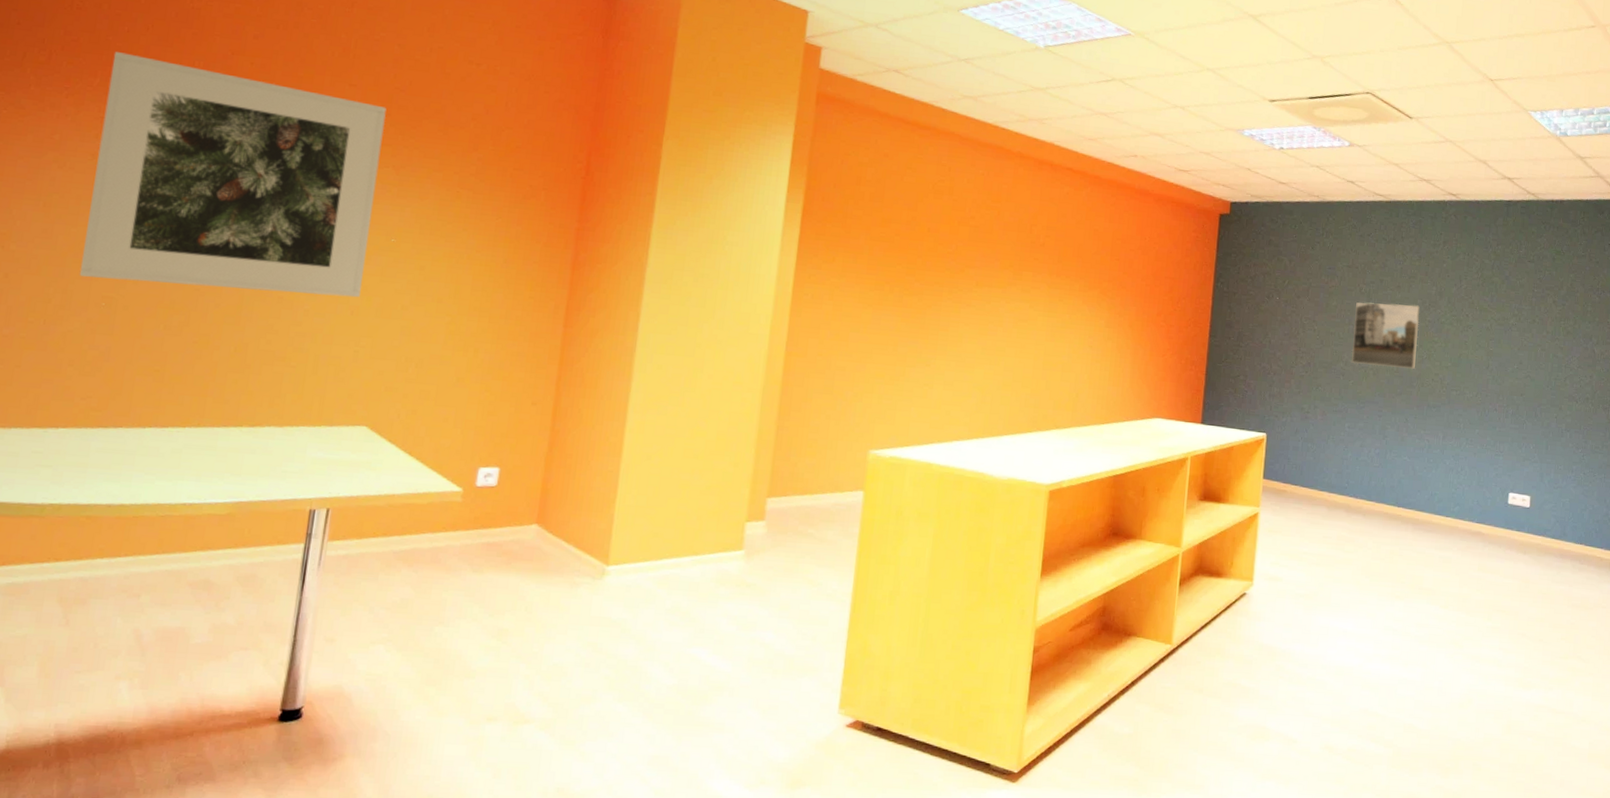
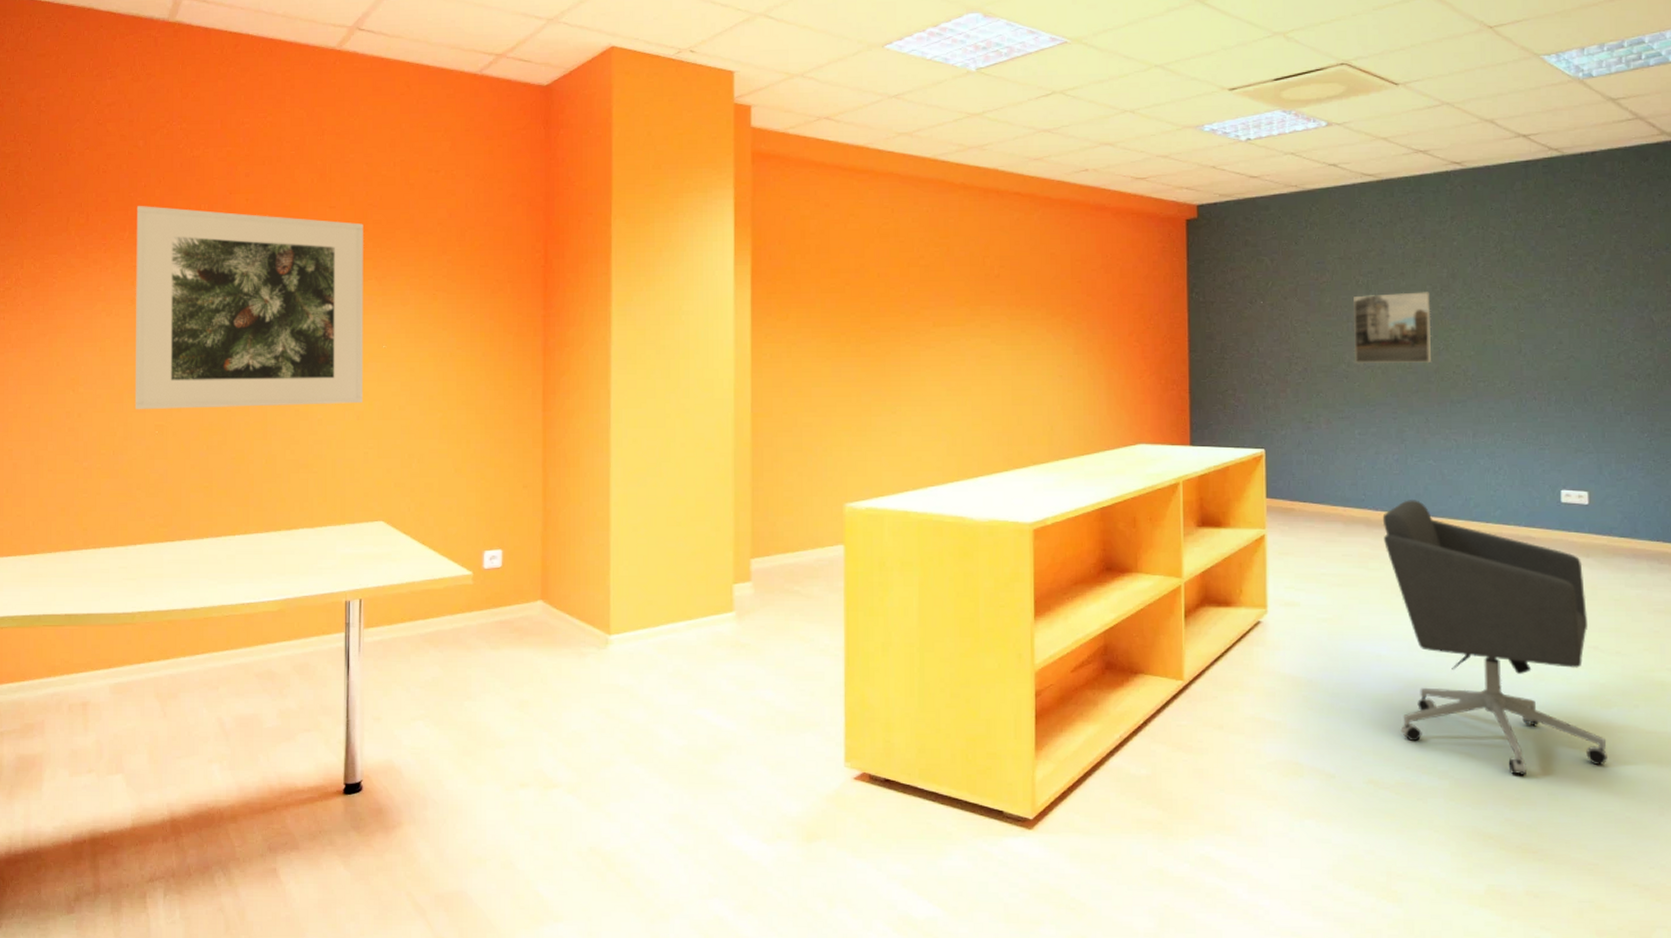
office chair: none [1357,490,1525,747] -> present [1382,500,1609,775]

